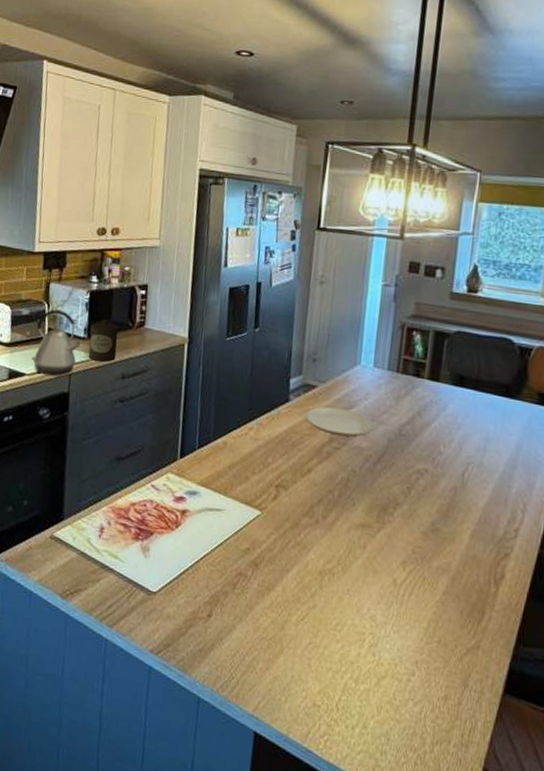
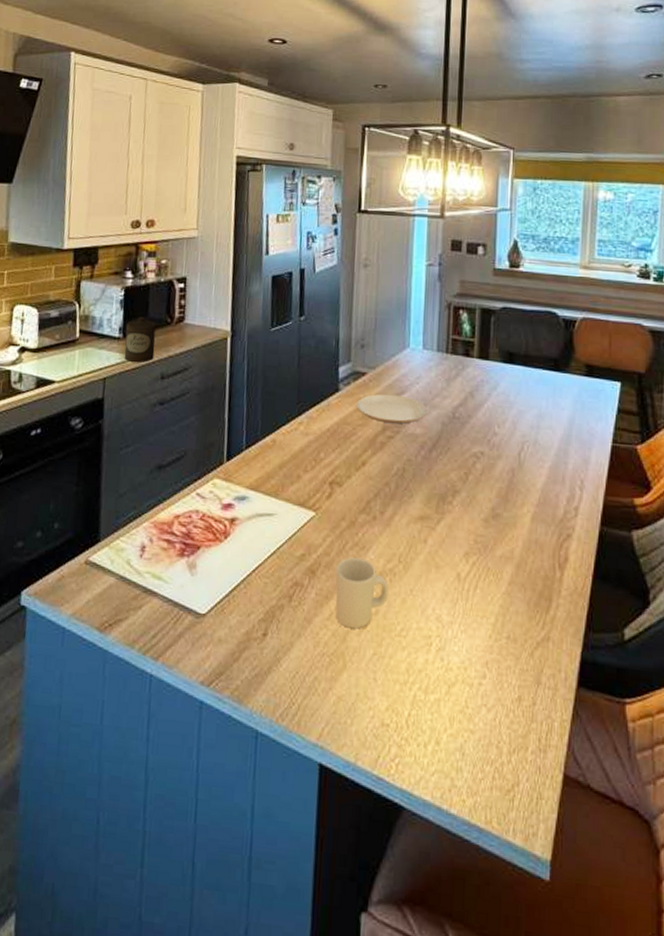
kettle: present [31,309,81,377] -> none [61,309,116,383]
mug: none [275,555,327,620] -> present [335,557,389,629]

